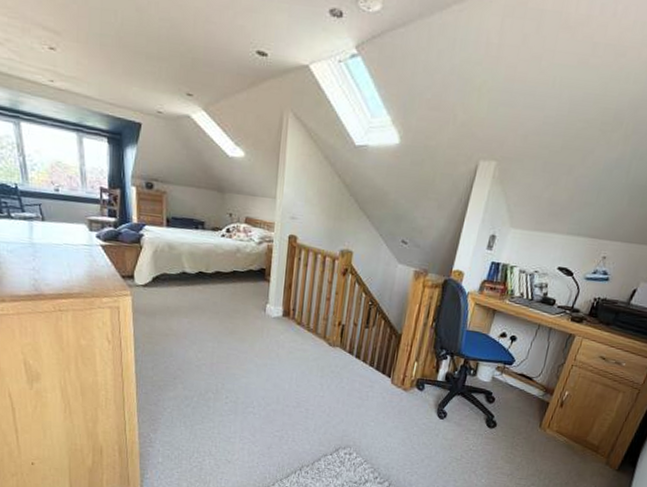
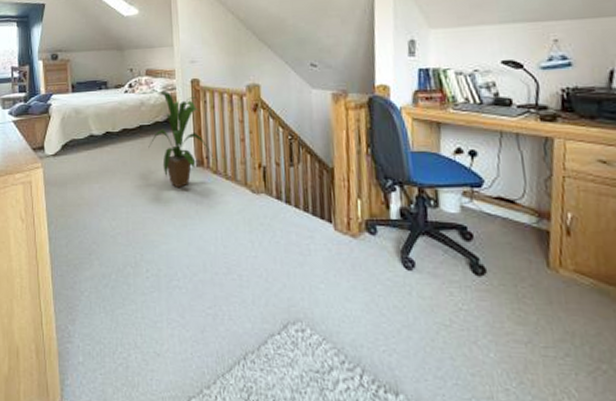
house plant: none [239,242,299,332] -> present [148,91,213,187]

